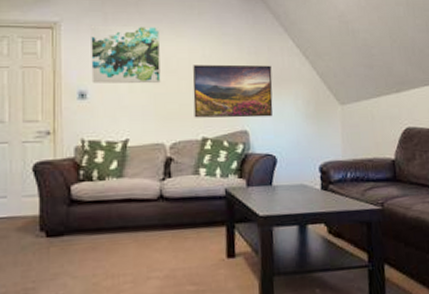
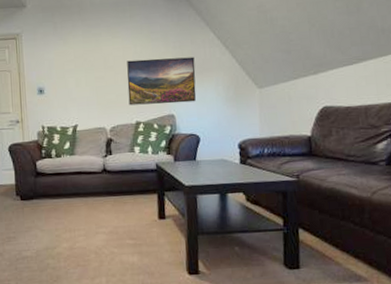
wall art: present [91,25,161,84] -> none [44,30,101,81]

